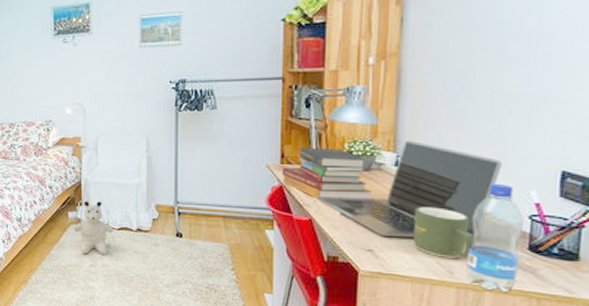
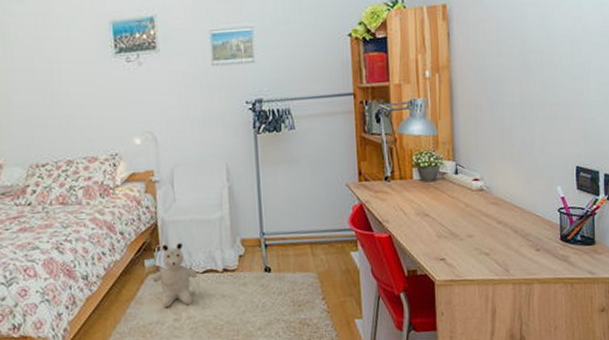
books: present [281,147,371,199] -> none [360,161,439,215]
laptop: present [318,140,502,239] -> none [395,148,535,244]
mug: present [412,207,474,259] -> none [474,210,521,257]
bottle: present [466,183,524,293] -> none [517,182,555,283]

